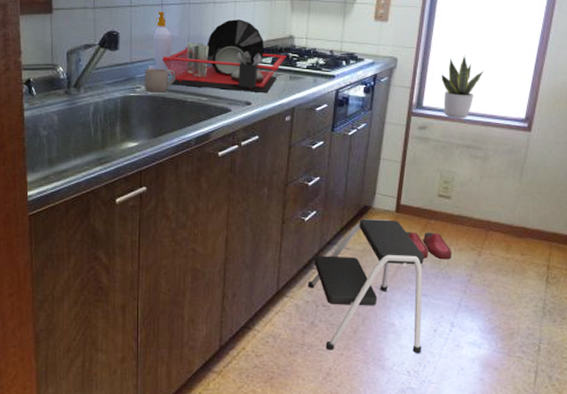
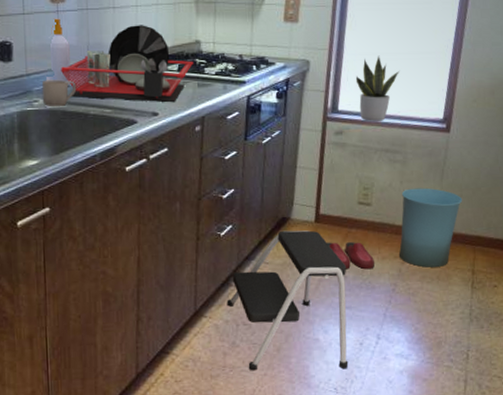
waste bin: none [476,184,541,261] -> present [399,187,463,268]

